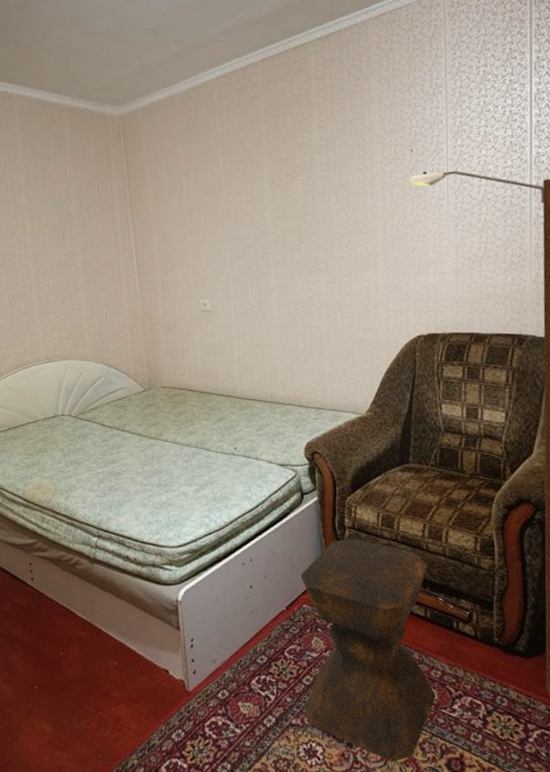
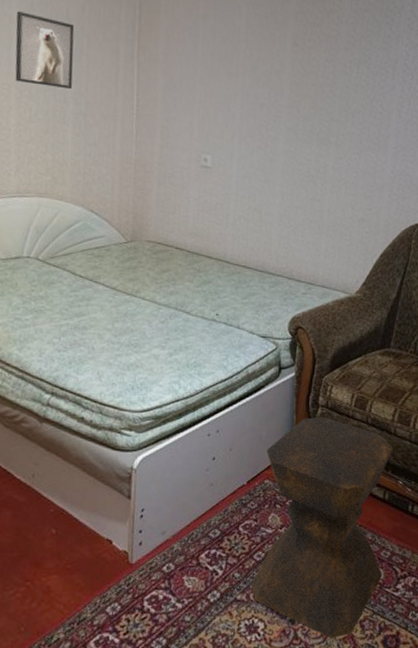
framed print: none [26,199,79,261] -> present [15,11,75,89]

